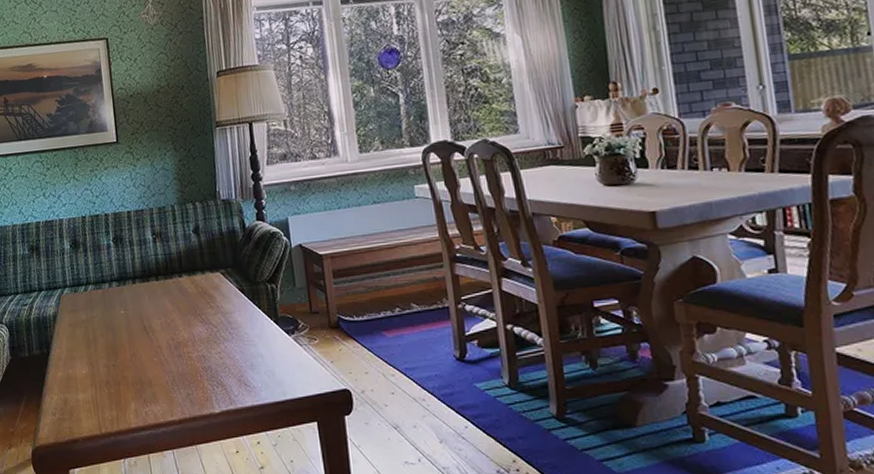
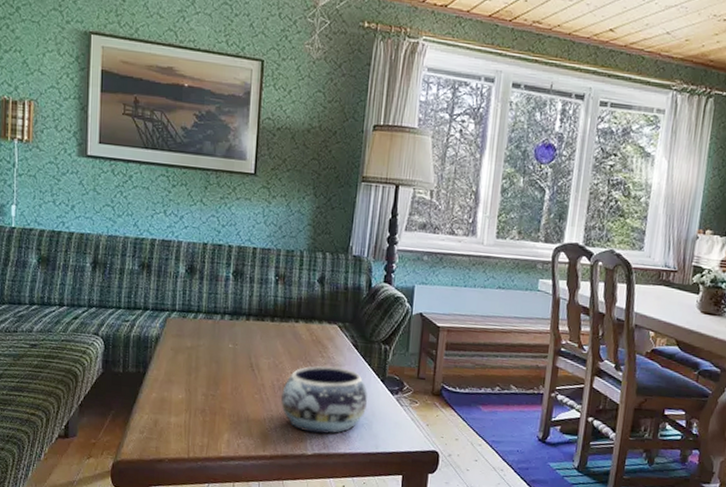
decorative bowl: none [179,315,266,389] -> present [281,365,368,434]

